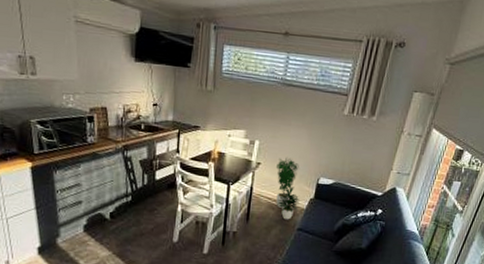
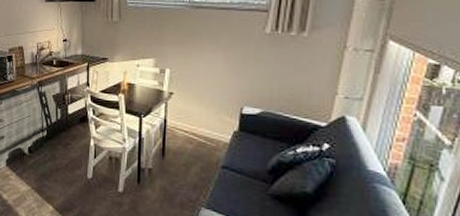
potted plant: present [276,157,300,220] -> none [191,85,221,156]

